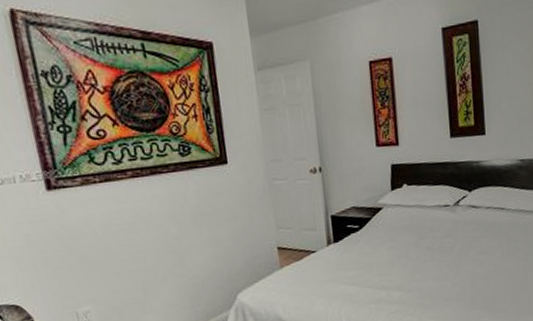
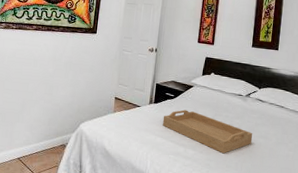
serving tray: none [350,241,472,286] -> present [162,109,253,154]

